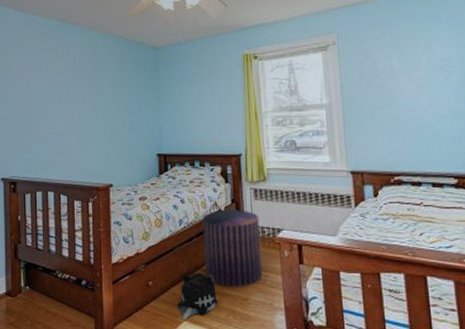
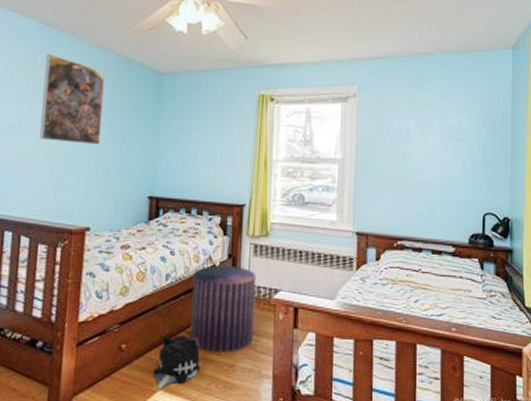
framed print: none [64,45,113,116] -> present [39,54,105,145]

